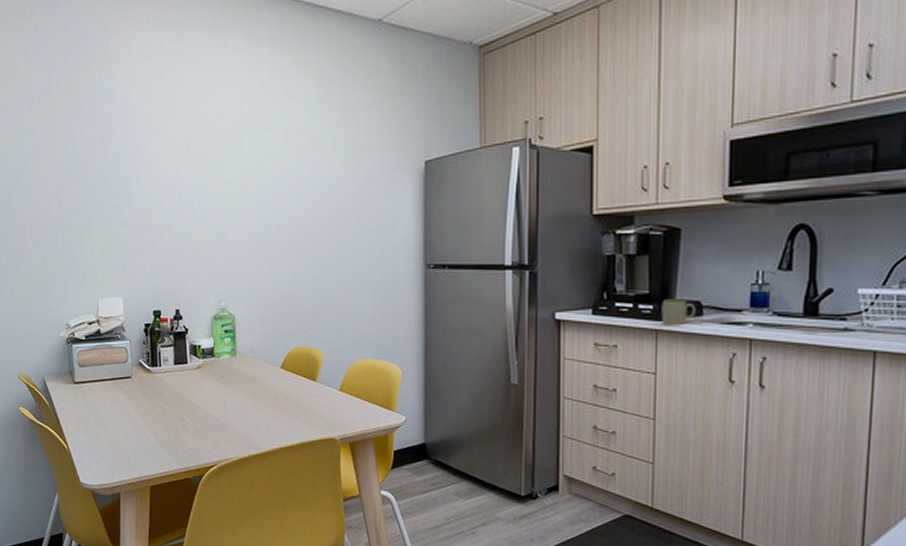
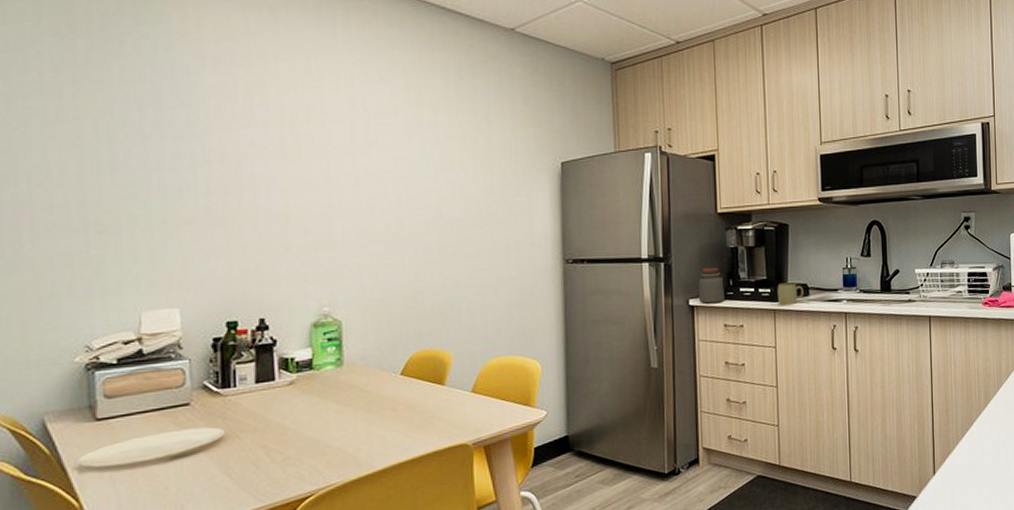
plate: none [64,397,155,420] -> present [77,427,226,468]
jar: none [566,277,597,318] -> present [698,267,725,304]

